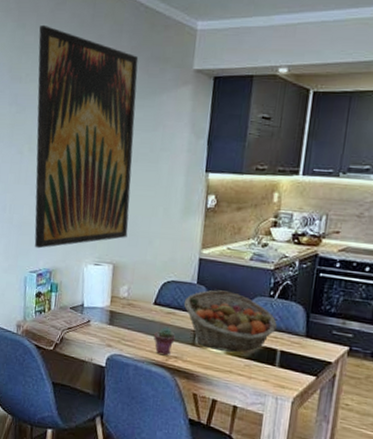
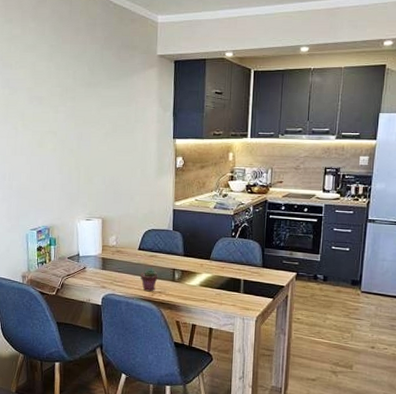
wall art: present [34,24,139,249] -> none [24,19,113,209]
fruit basket: present [184,290,277,353] -> none [163,234,239,284]

